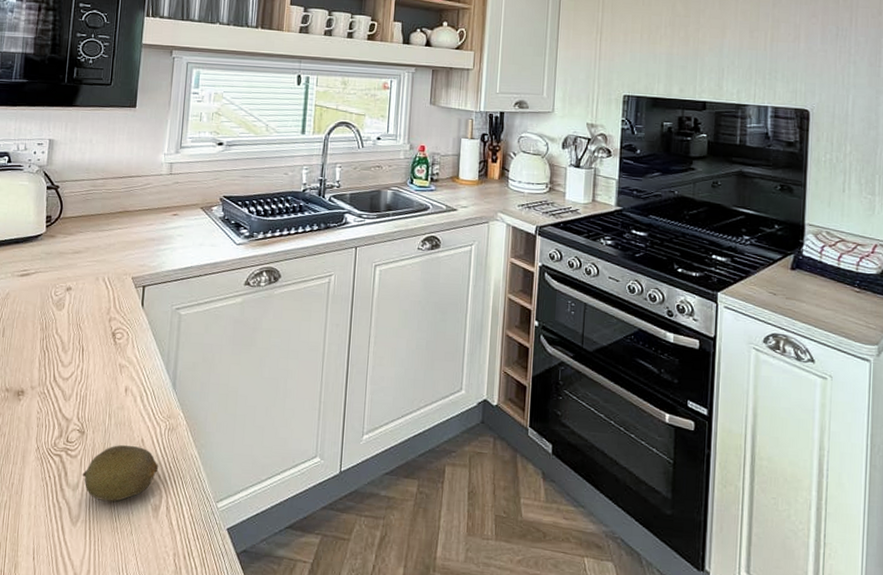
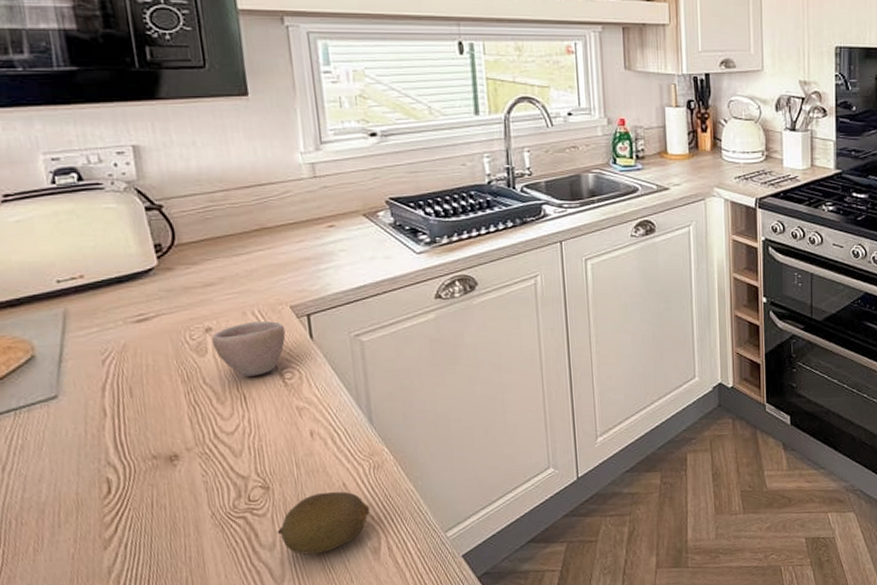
cup: none [69,286,124,333] -> present [212,320,286,376]

